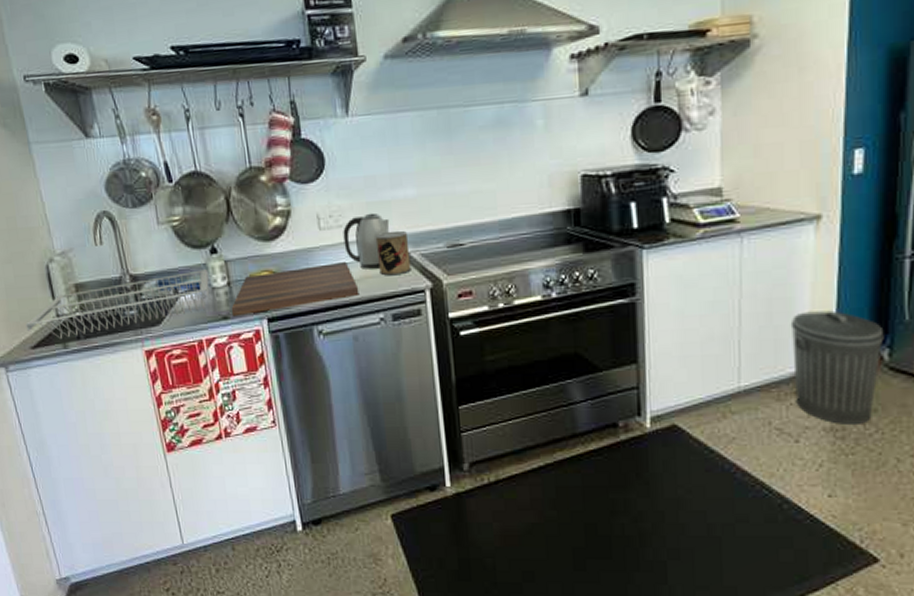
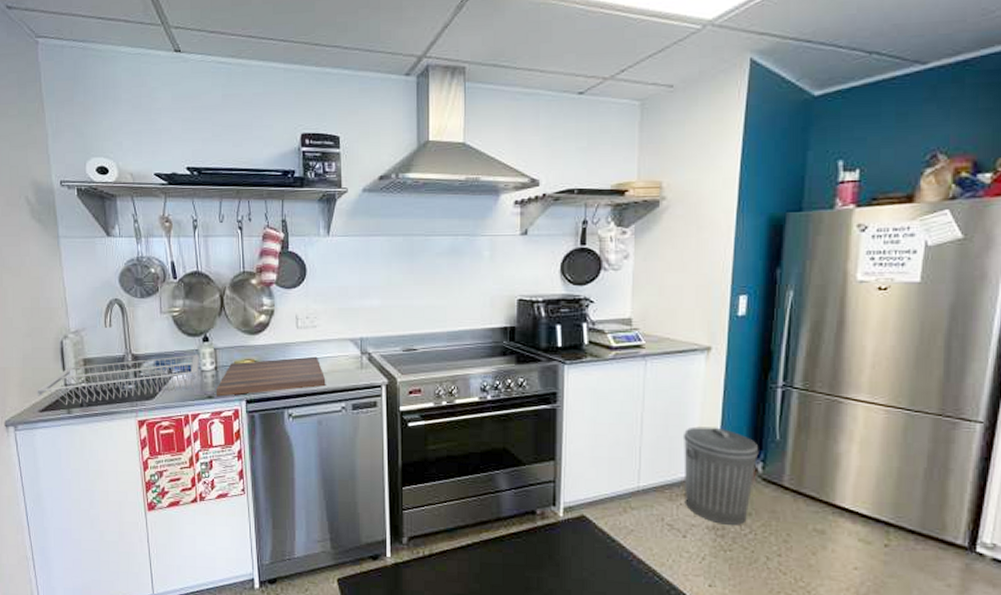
kettle: present [343,213,390,269] -> none [317,317,356,365]
tin can: present [375,230,411,276] -> none [343,334,371,372]

